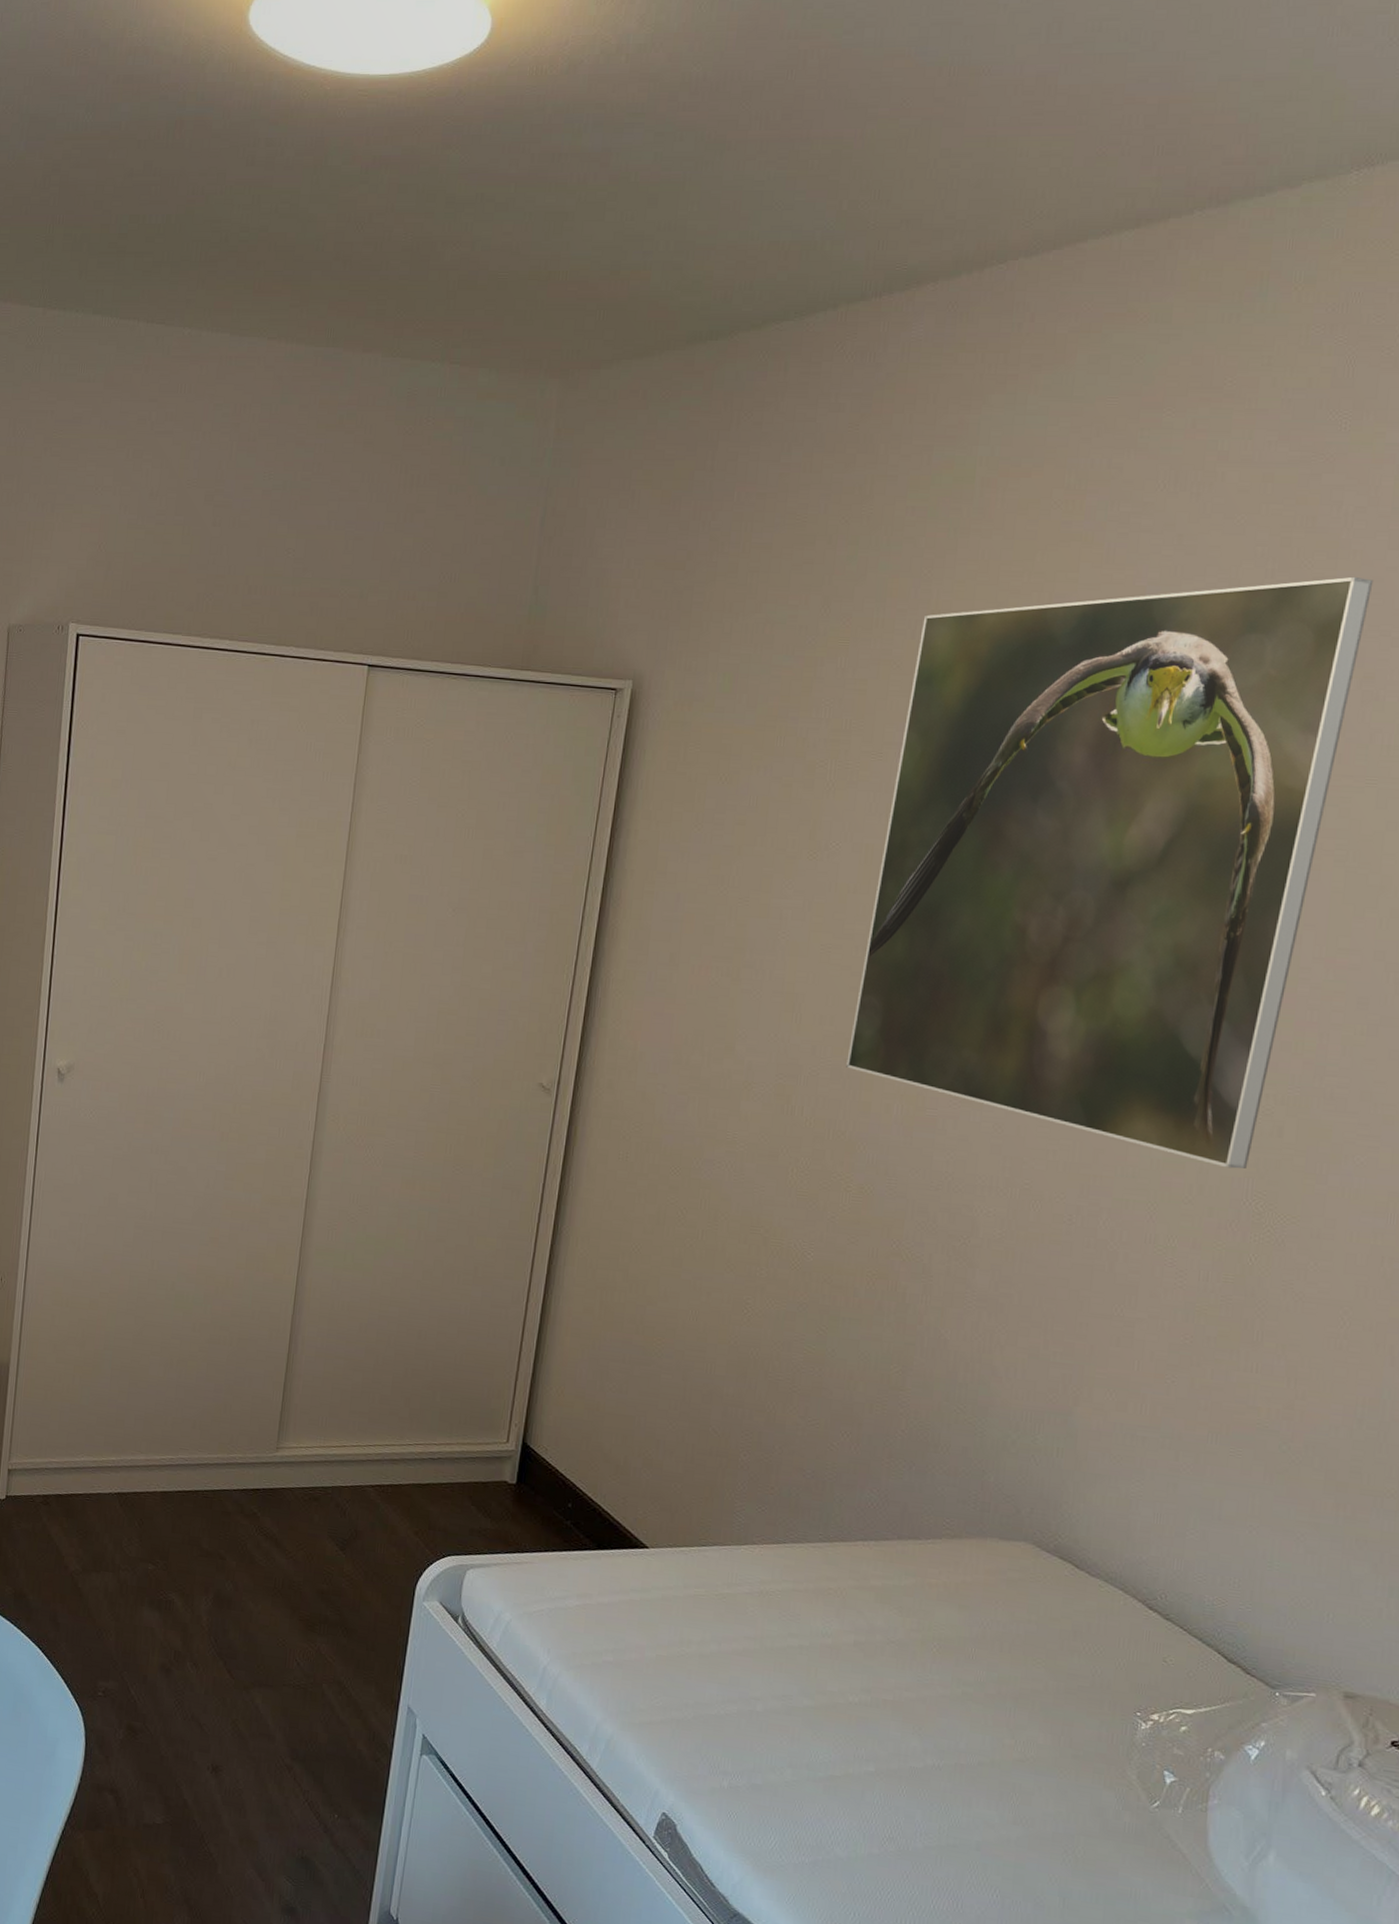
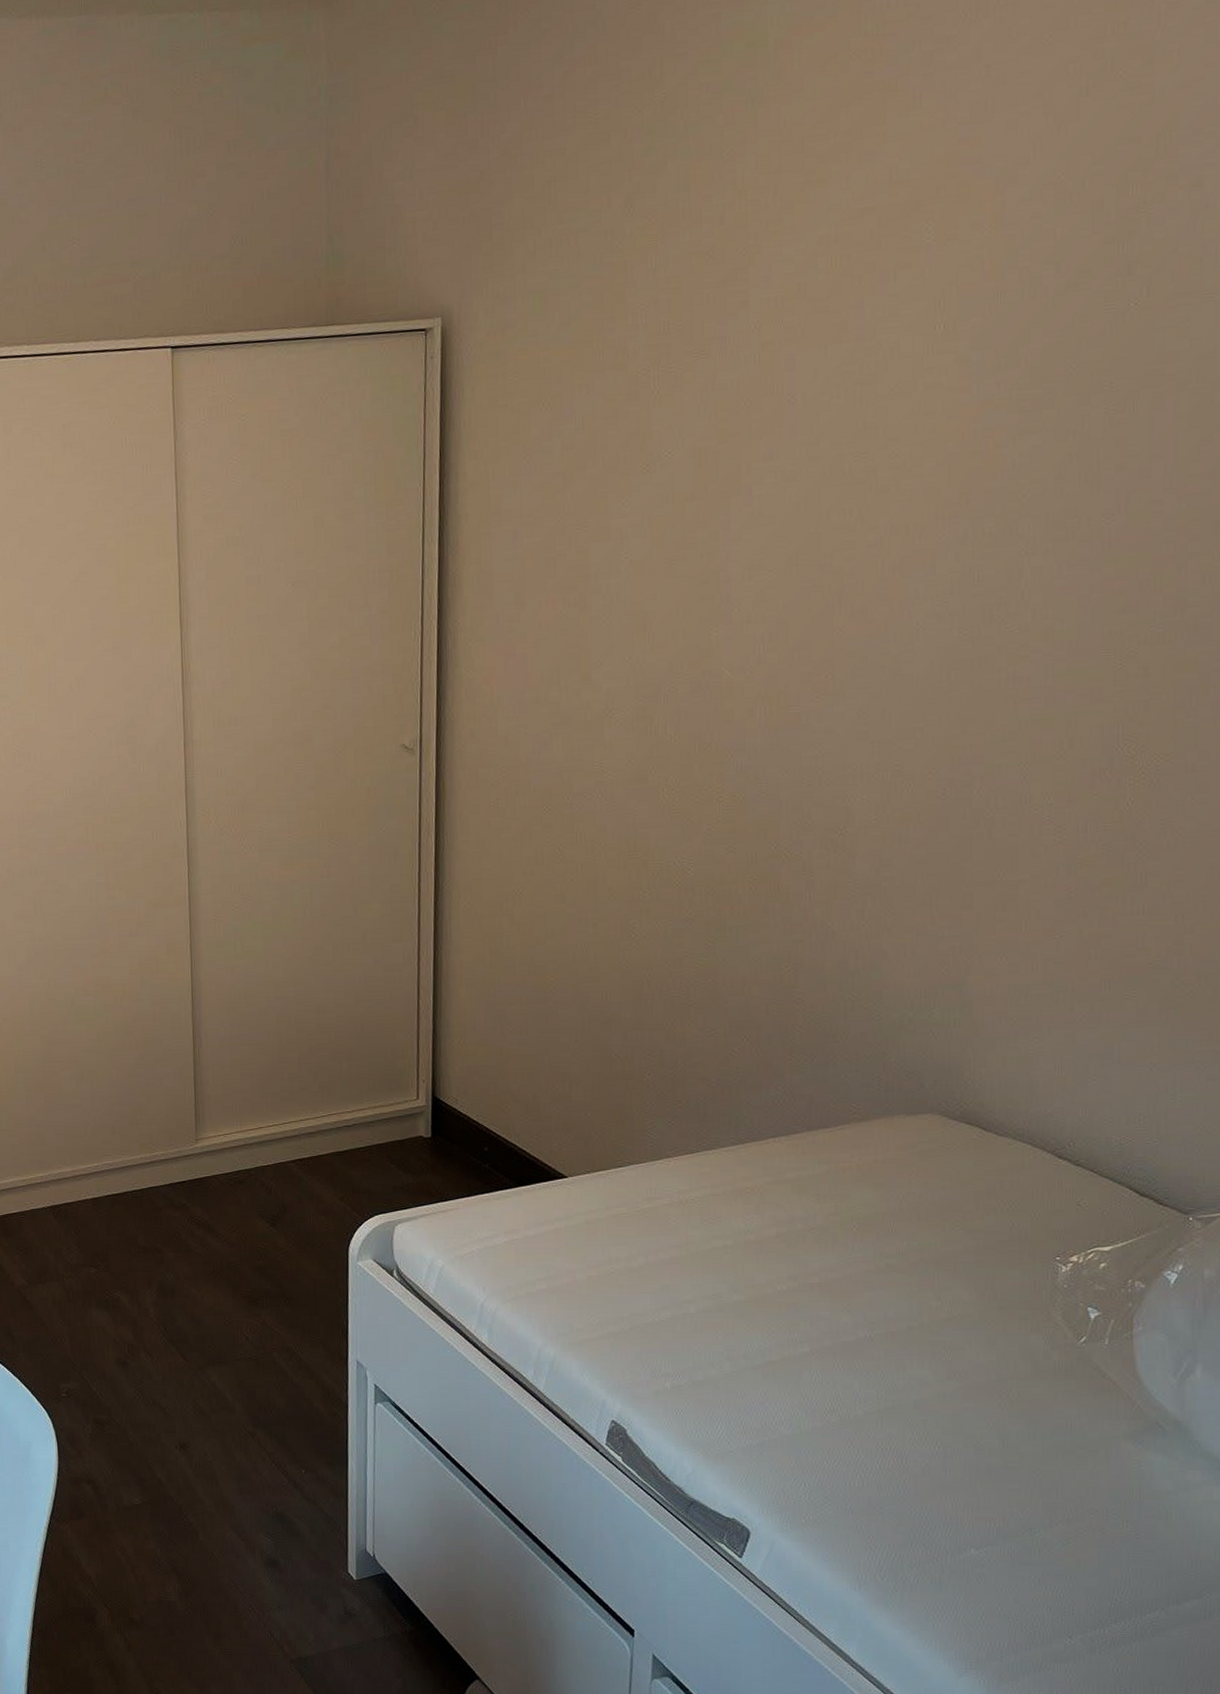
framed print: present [846,576,1374,1169] -> none [704,79,1193,717]

